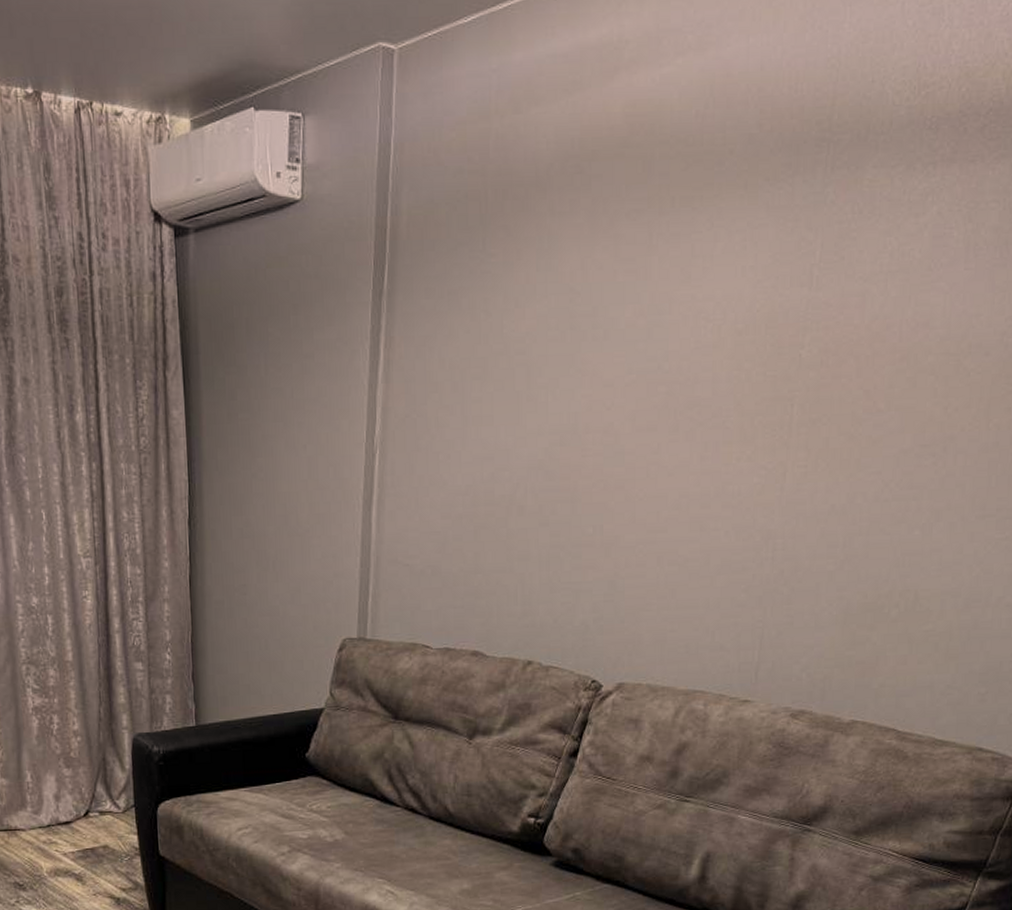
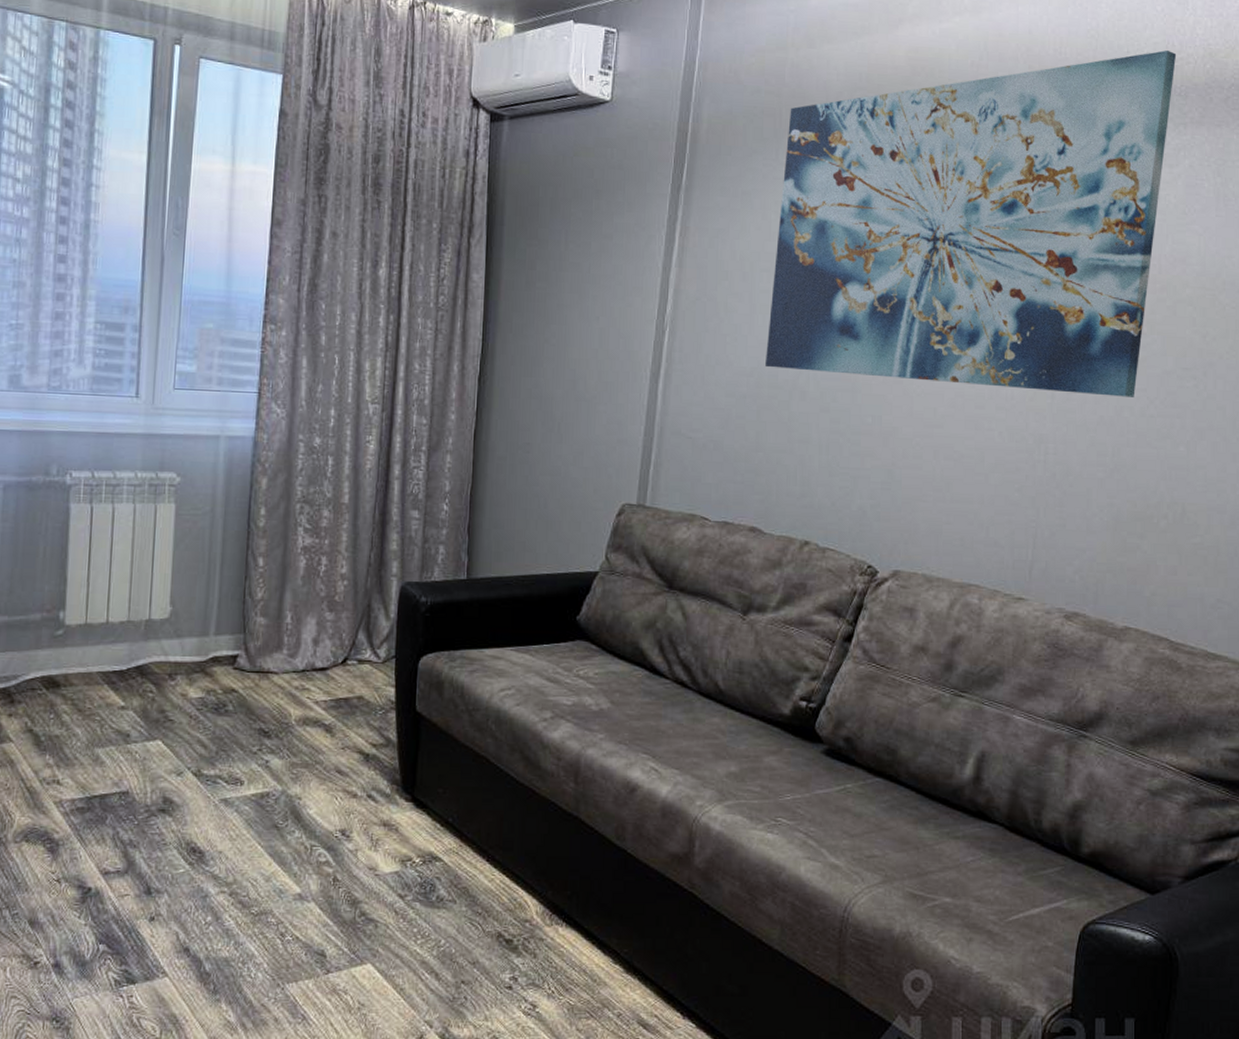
wall art: none [481,75,929,484] -> present [765,50,1177,397]

